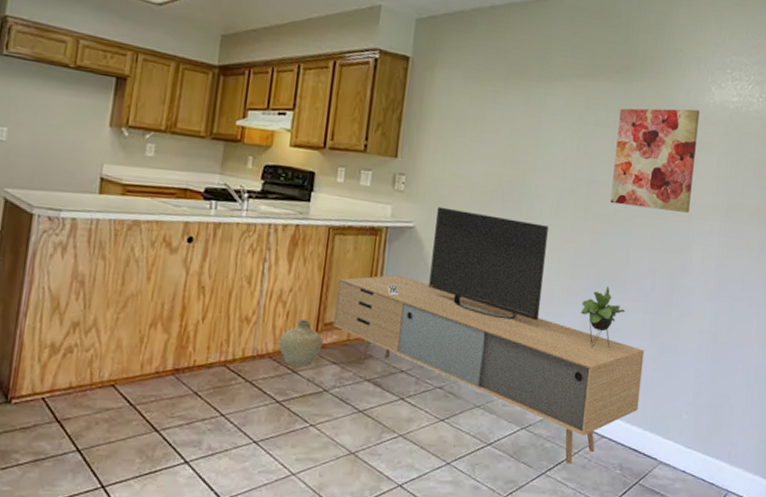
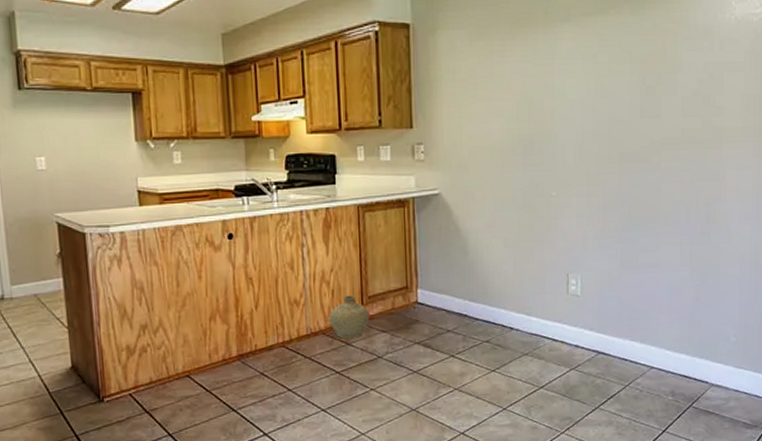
media console: present [333,207,645,464] -> none [375,170,686,397]
wall art: present [610,108,700,213] -> none [634,28,721,141]

